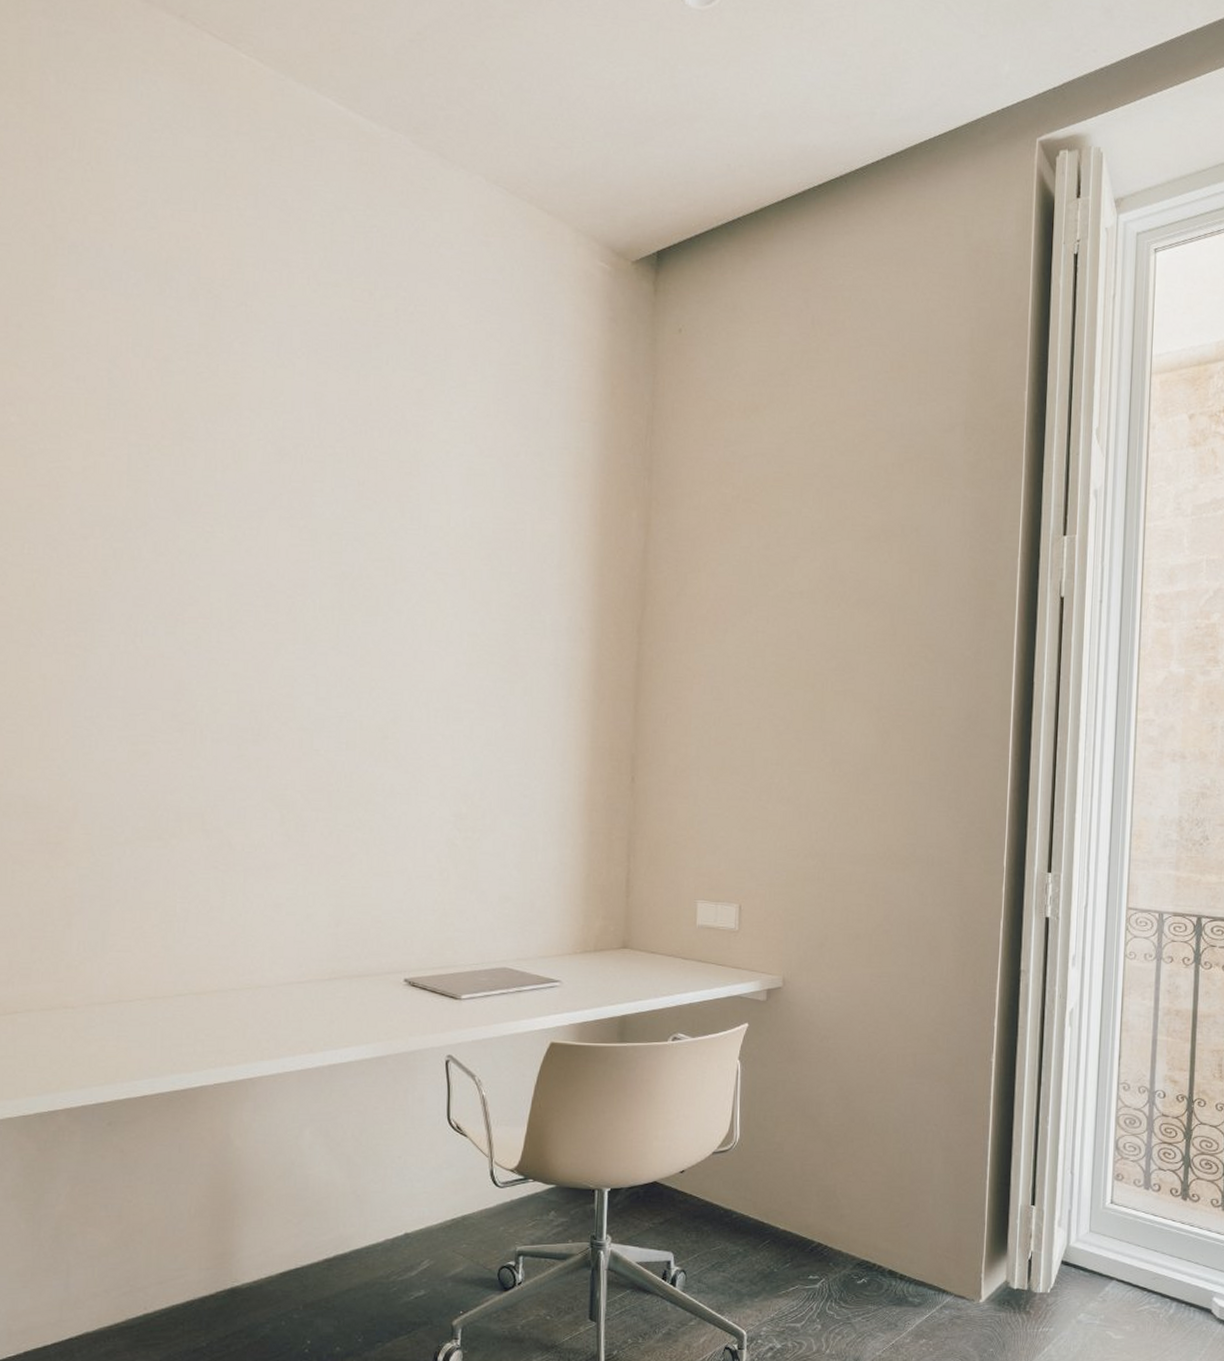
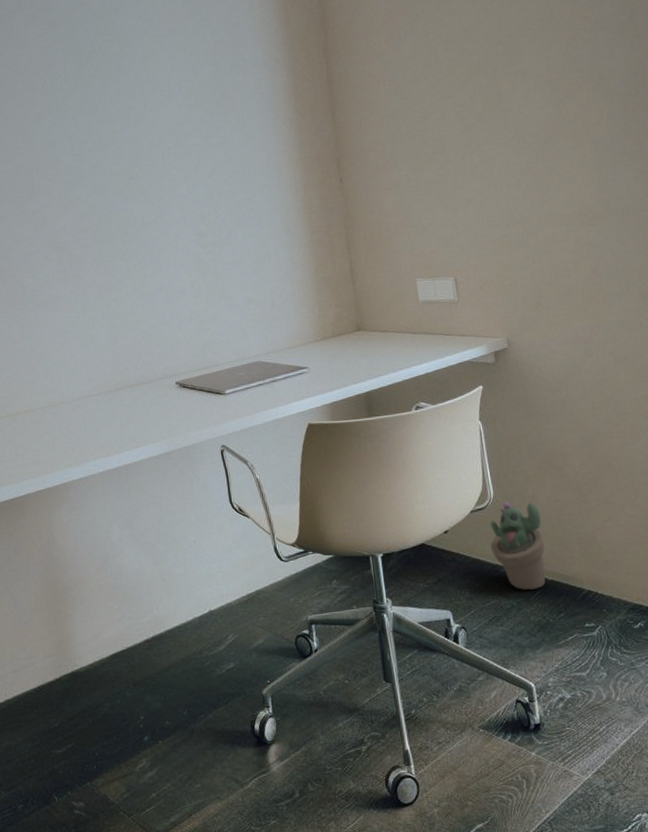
decorative plant: none [726,1146,785,1239] -> present [490,501,546,591]

